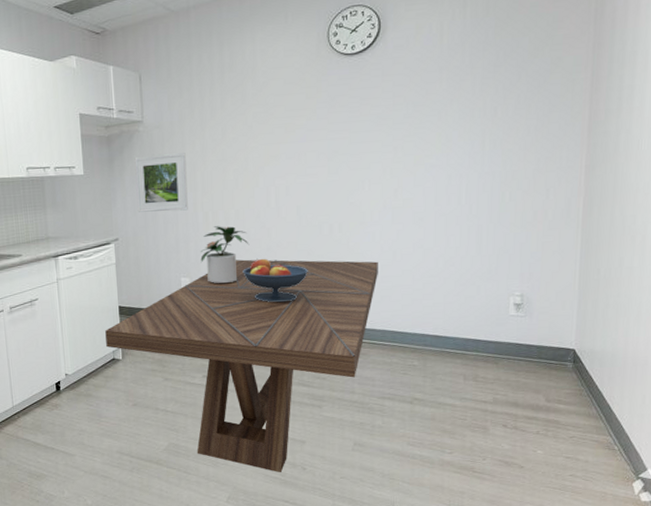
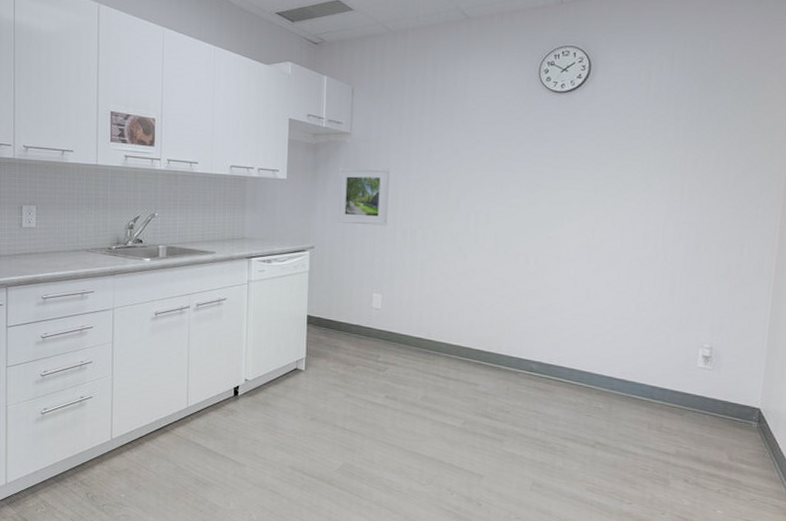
dining table: present [105,259,378,472] -> none [290,281,571,506]
potted plant: present [200,226,250,284] -> none [394,245,445,304]
fruit bowl: present [243,258,308,303] -> none [435,282,501,330]

